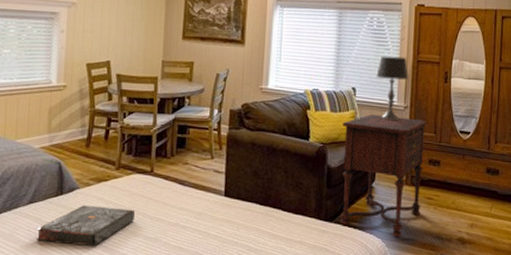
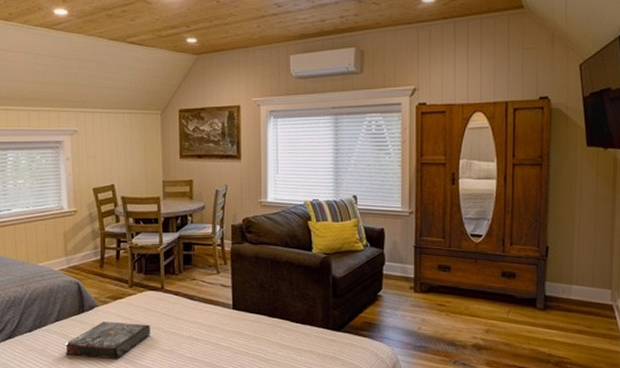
side table: present [340,114,427,238] -> none [346,222,434,345]
table lamp: present [376,55,409,121] -> none [377,160,412,227]

